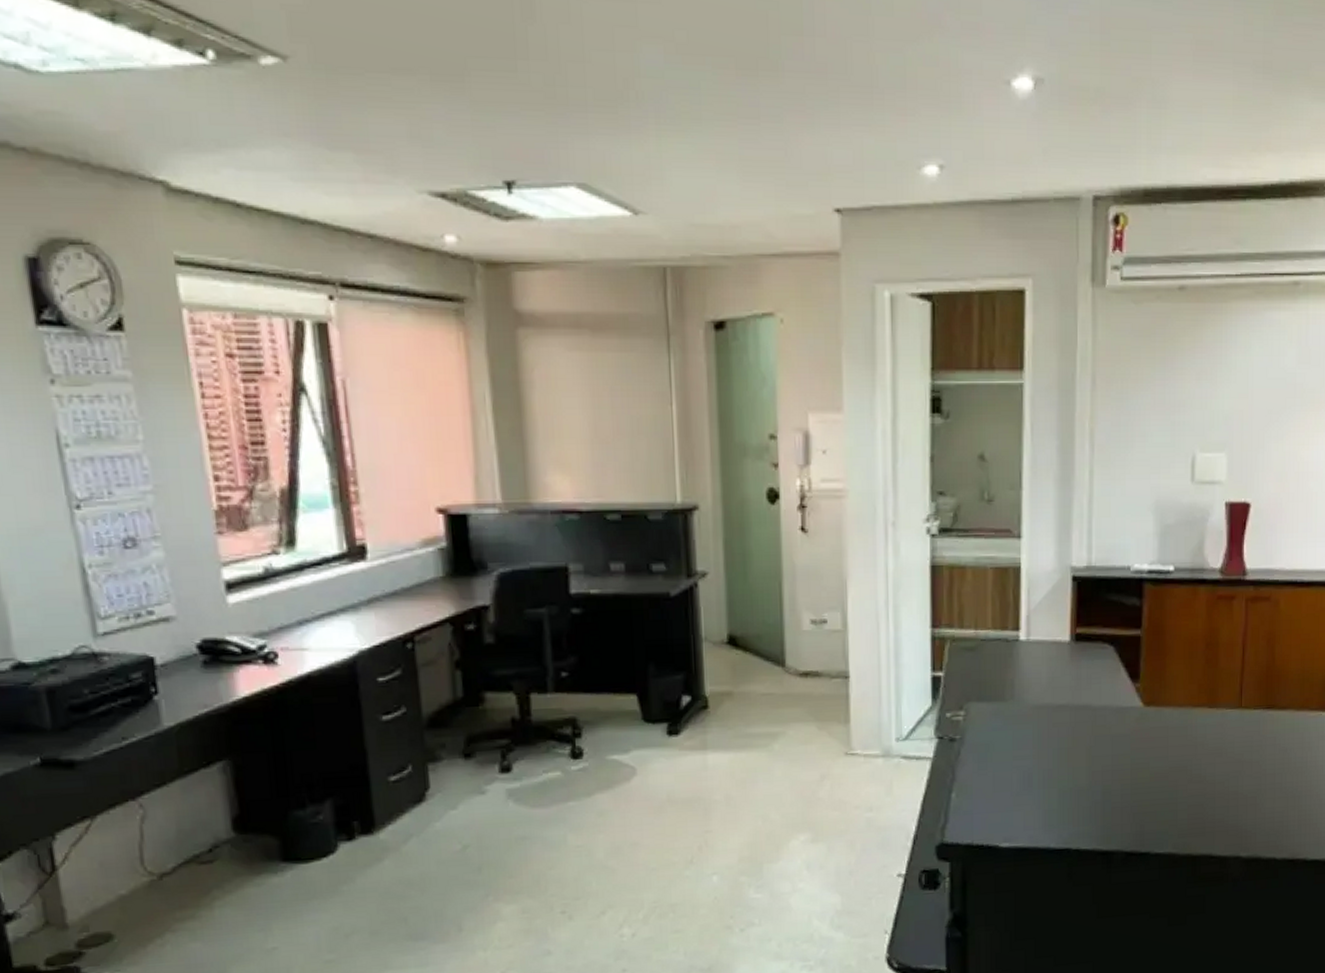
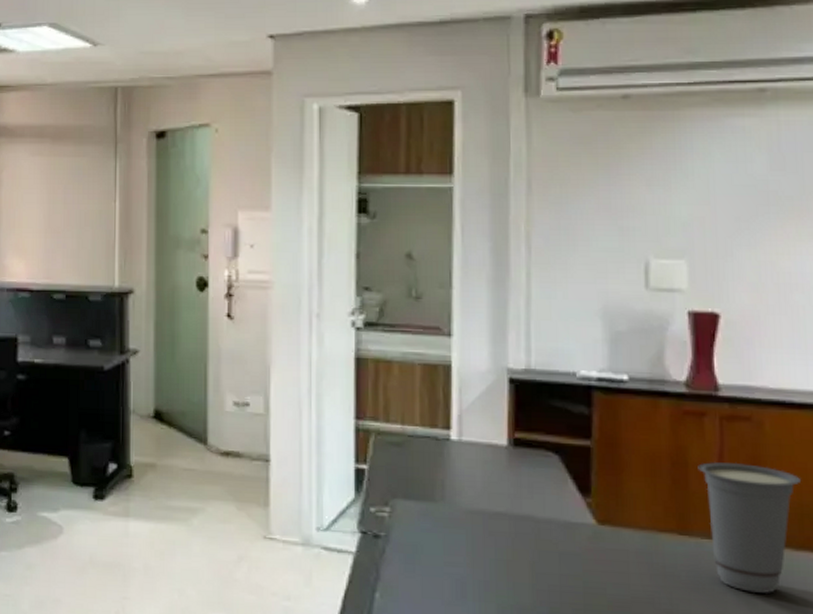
cup: none [1226,638,1304,751] -> present [698,462,801,593]

